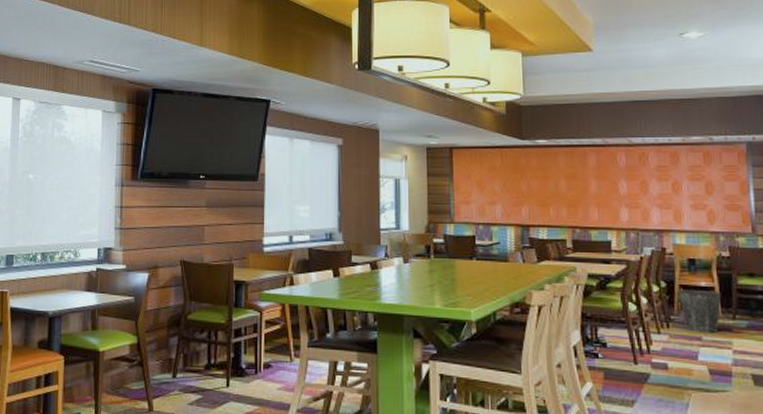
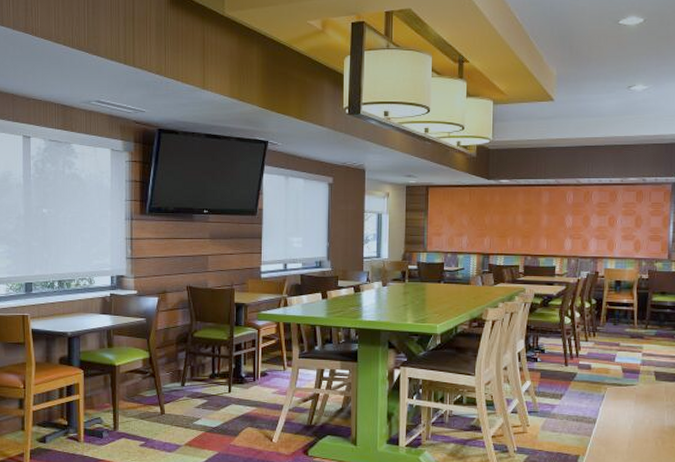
waste bin: present [678,289,722,333] -> none [605,305,638,340]

